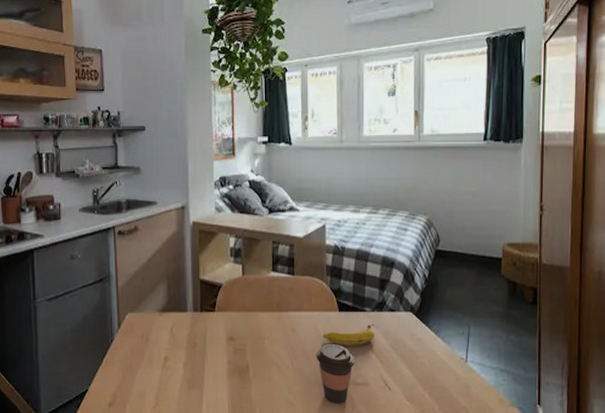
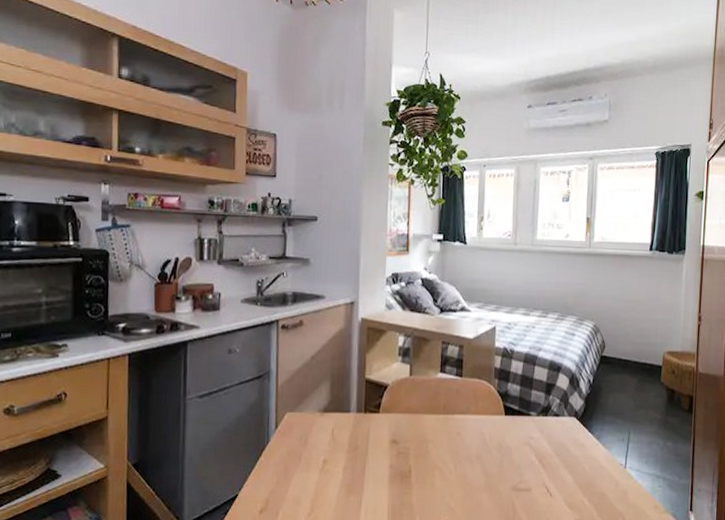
coffee cup: present [316,344,355,404] -> none [480,449,519,510]
banana: present [323,323,375,345] -> none [488,428,539,450]

